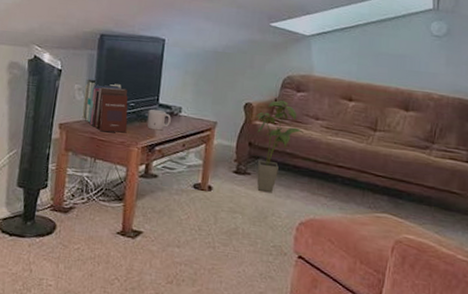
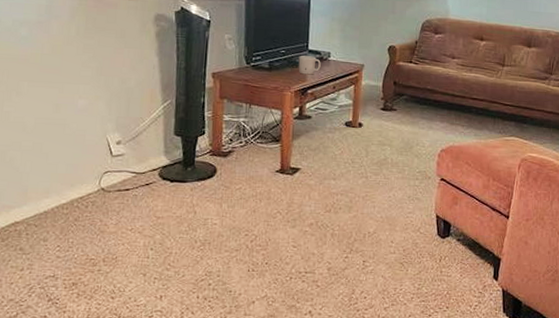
books: present [82,78,128,133] -> none [234,28,280,79]
house plant: present [254,99,303,193] -> none [398,41,442,126]

